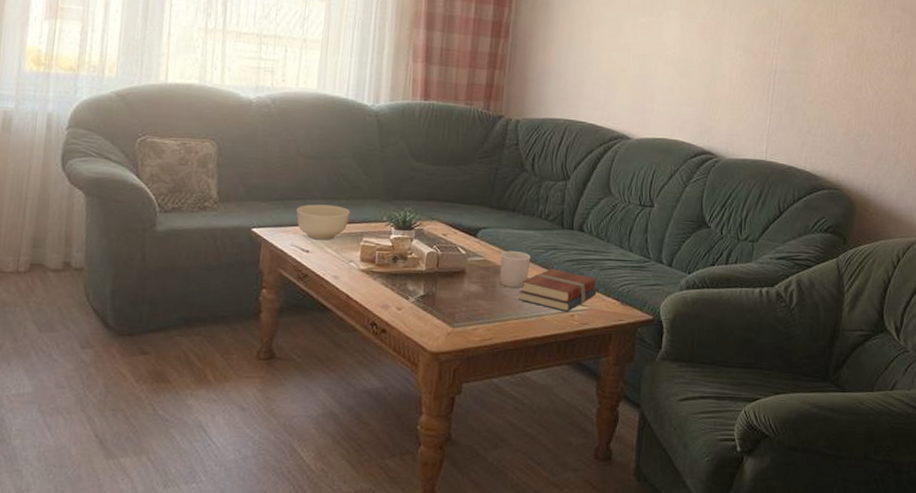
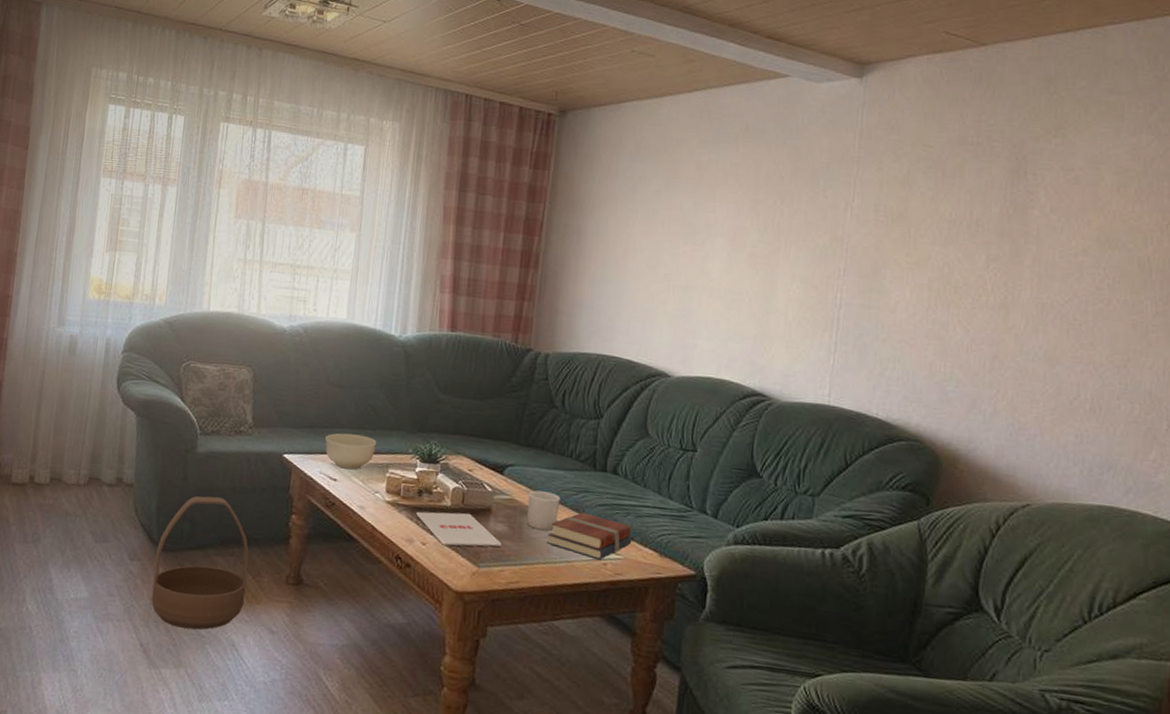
basket: none [107,275,217,414] -> present [151,496,250,630]
magazine: none [391,276,476,309] -> present [416,511,502,547]

